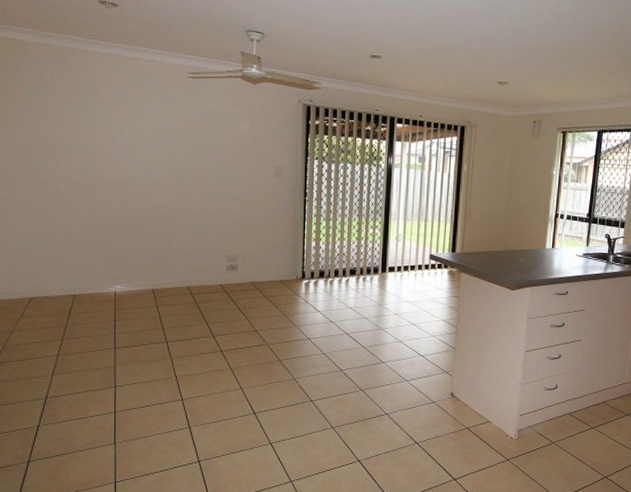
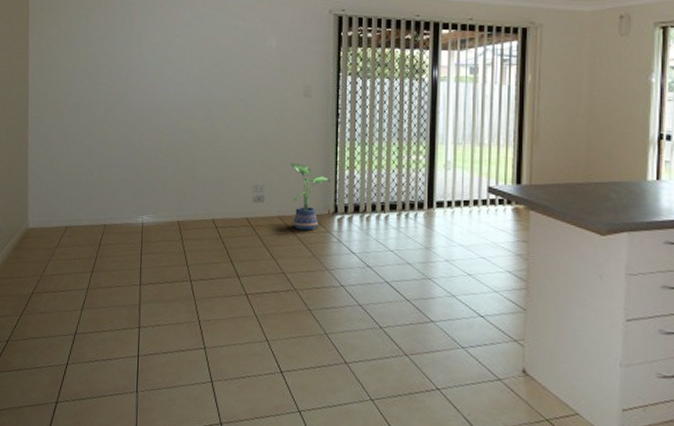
potted plant: none [262,236,299,294] -> present [290,163,330,230]

